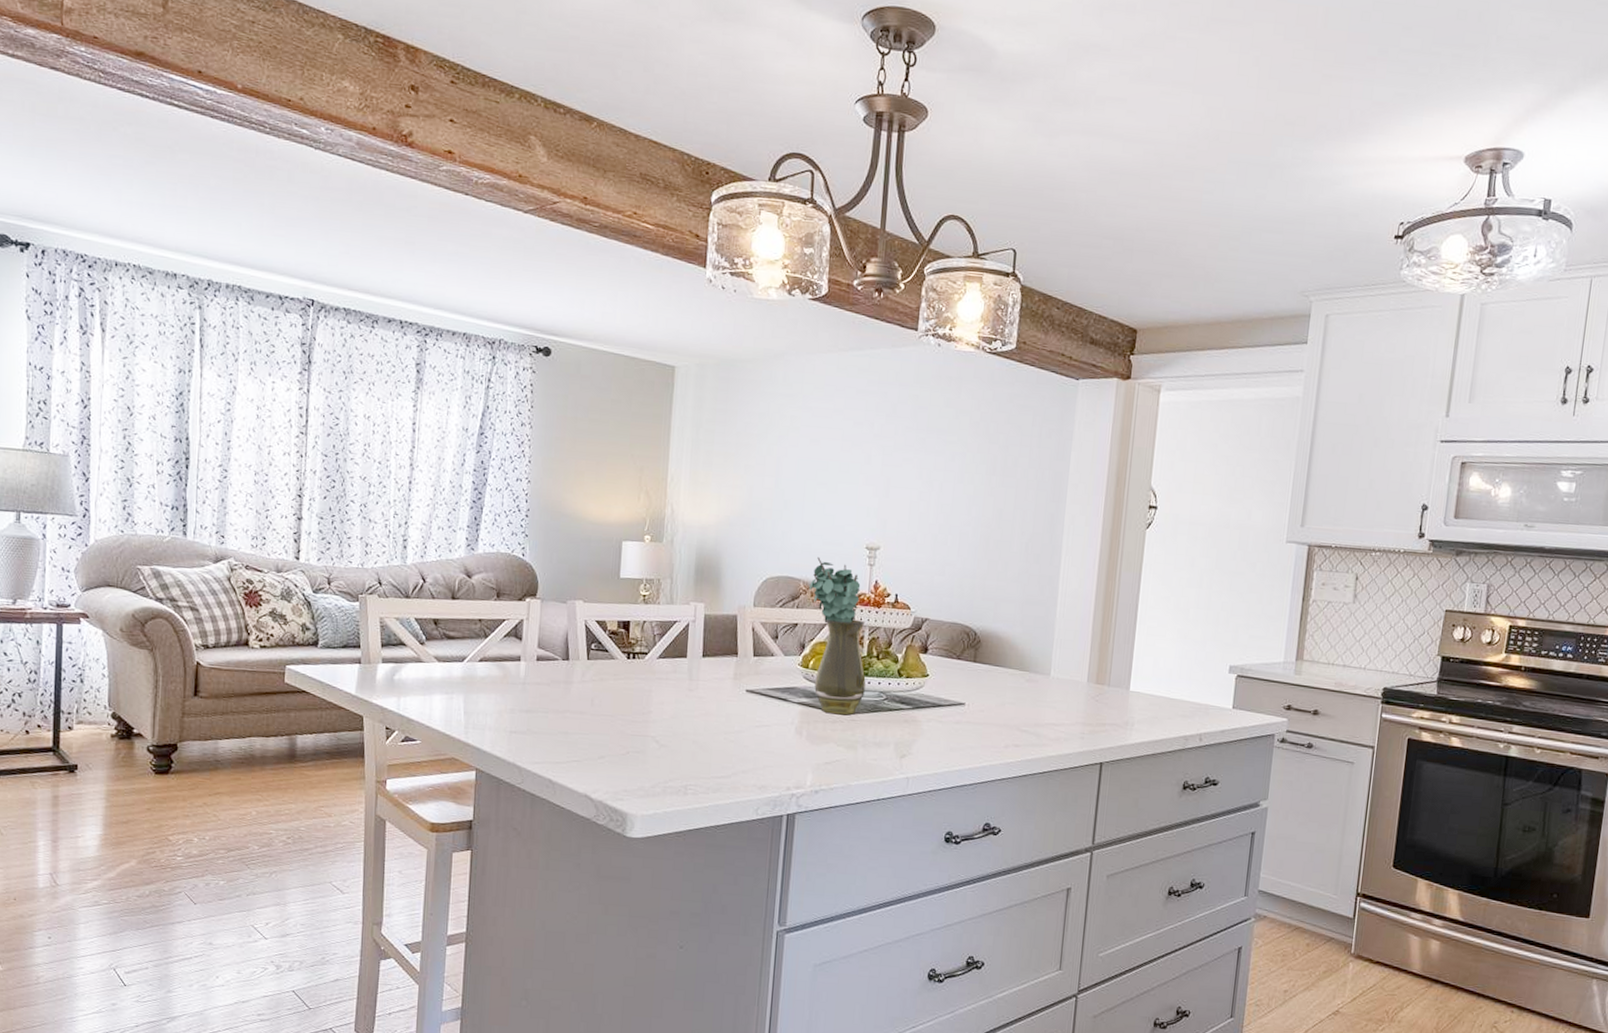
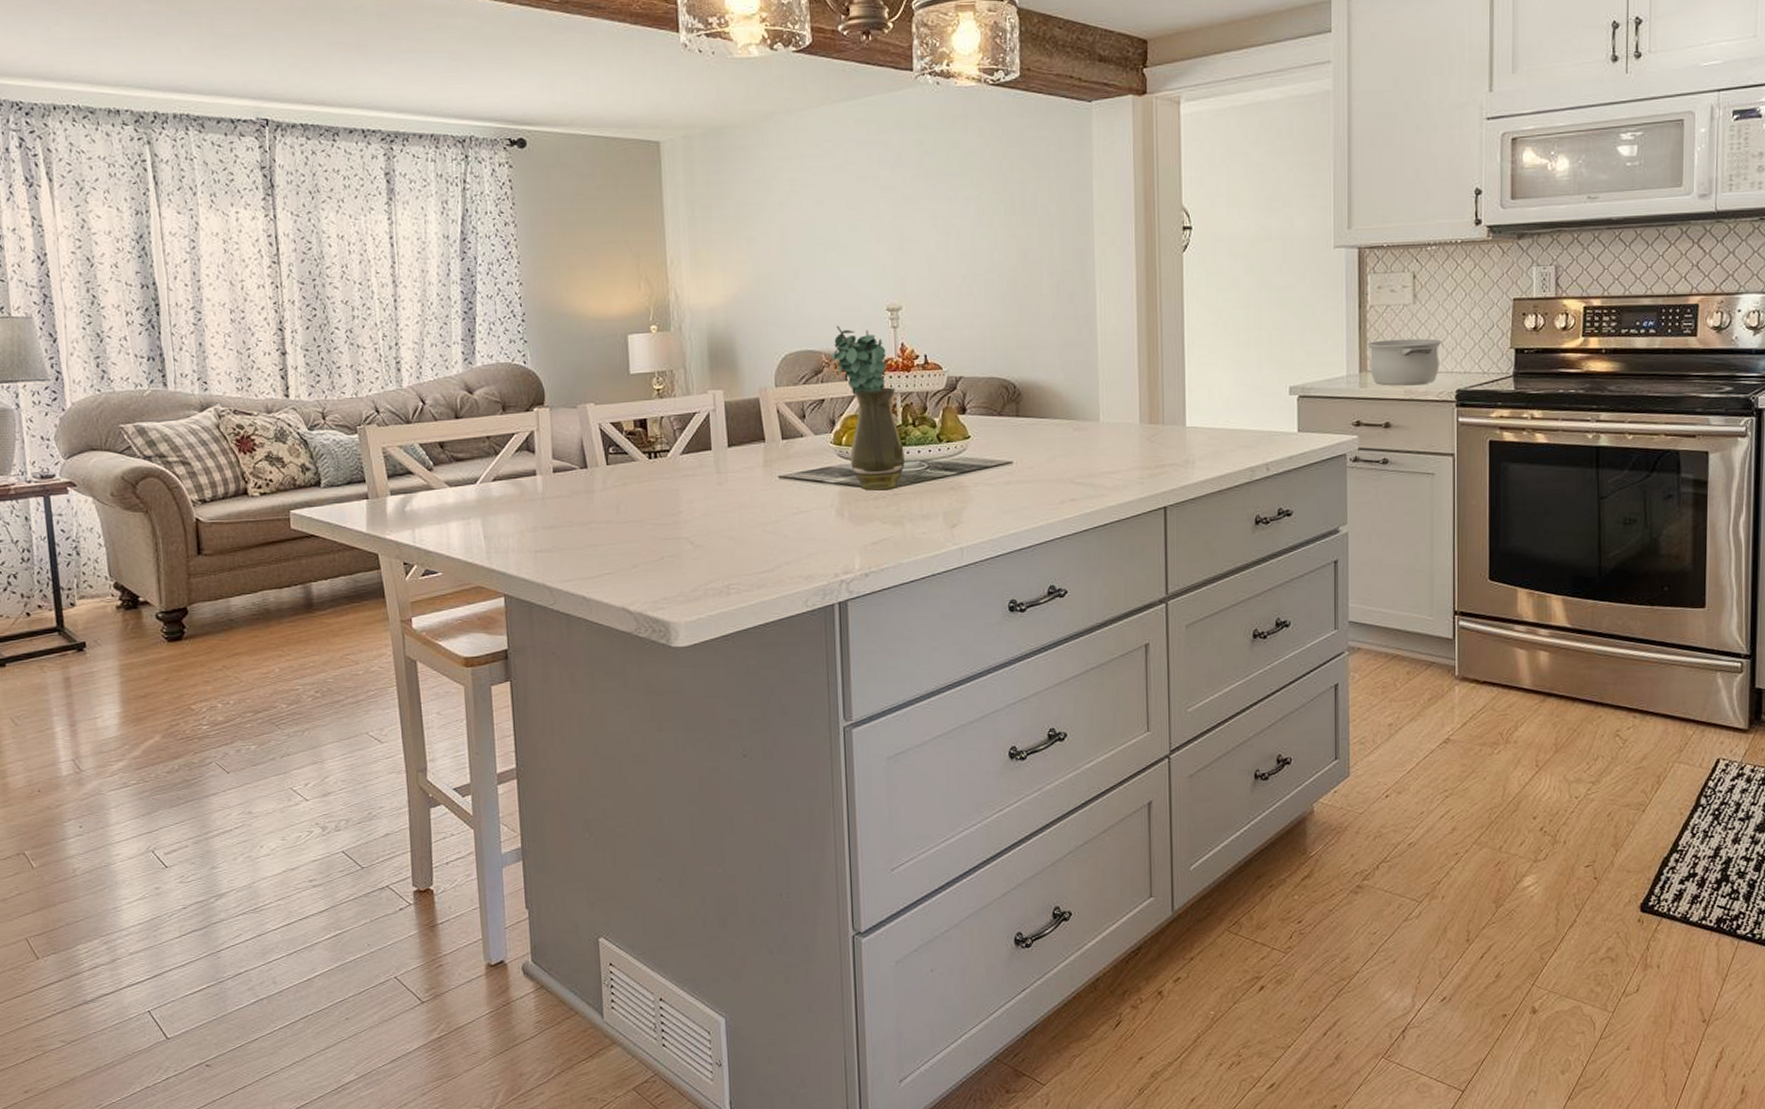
cooking pot: none [1305,633,1376,679] -> present [1366,338,1442,386]

